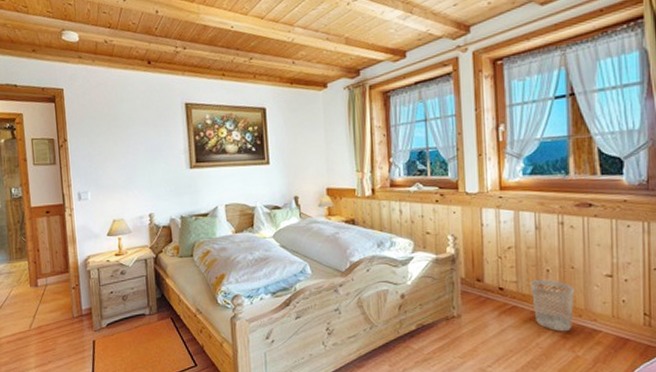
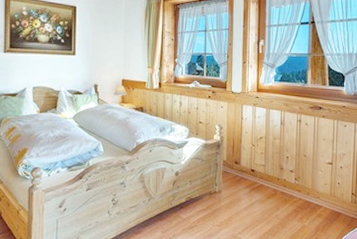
wastebasket: present [530,279,574,332] -> none [274,164,305,206]

